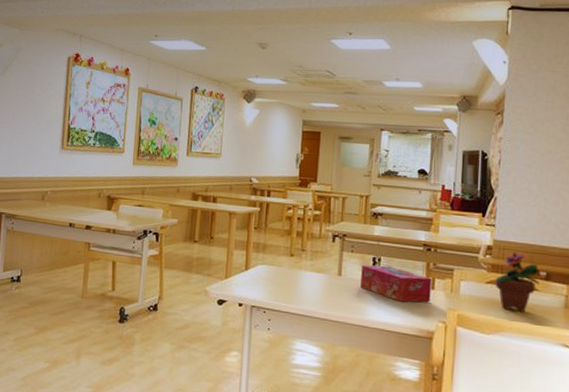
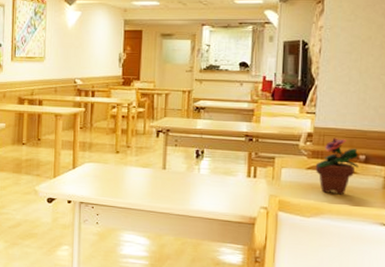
tissue box: present [360,265,432,303] -> none [185,157,254,191]

